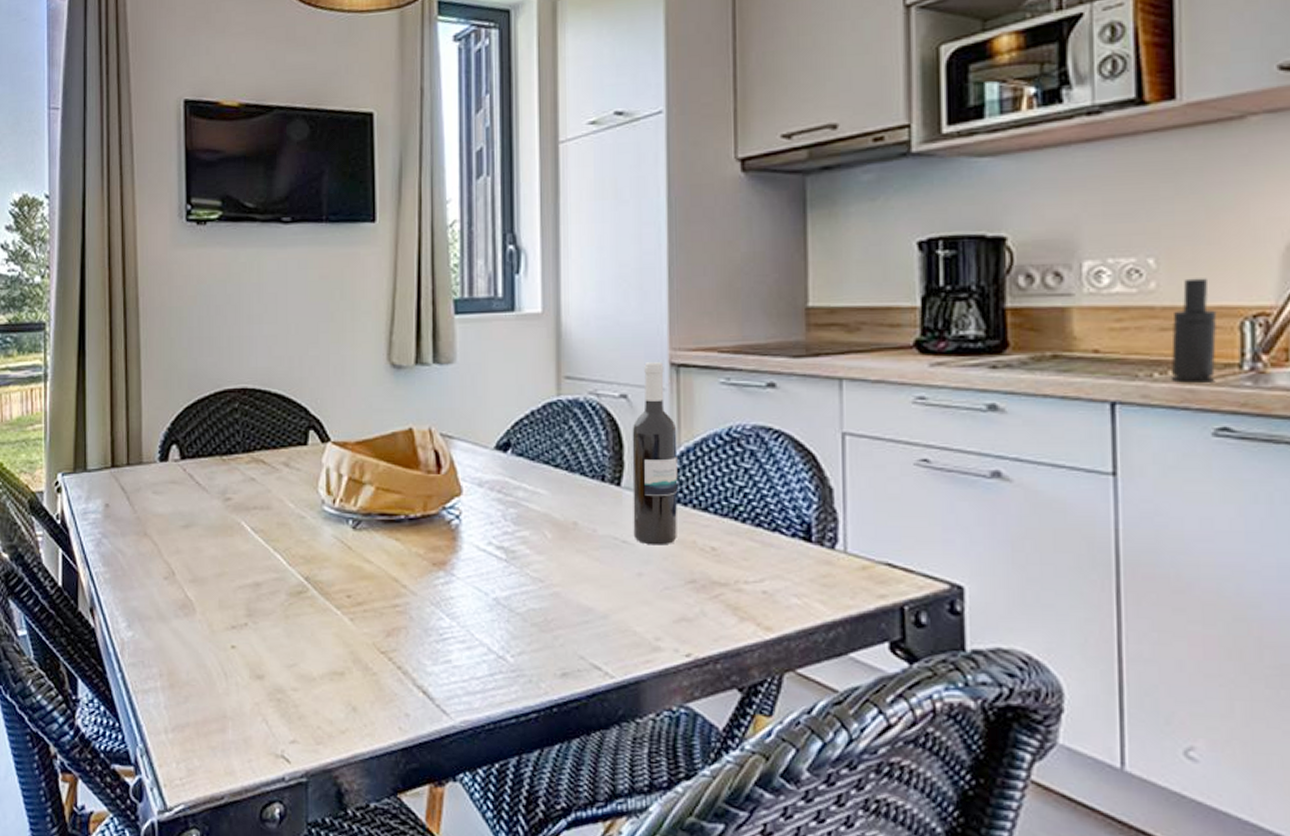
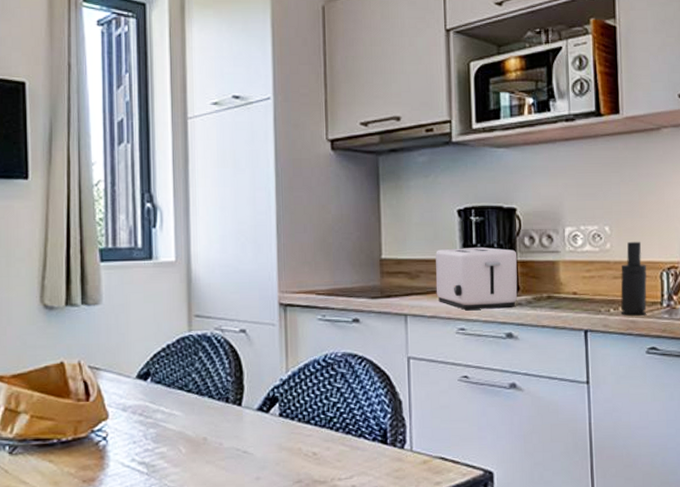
wine bottle: present [632,362,678,546] -> none [250,303,287,454]
toaster: none [884,289,1007,373] -> present [435,246,518,310]

